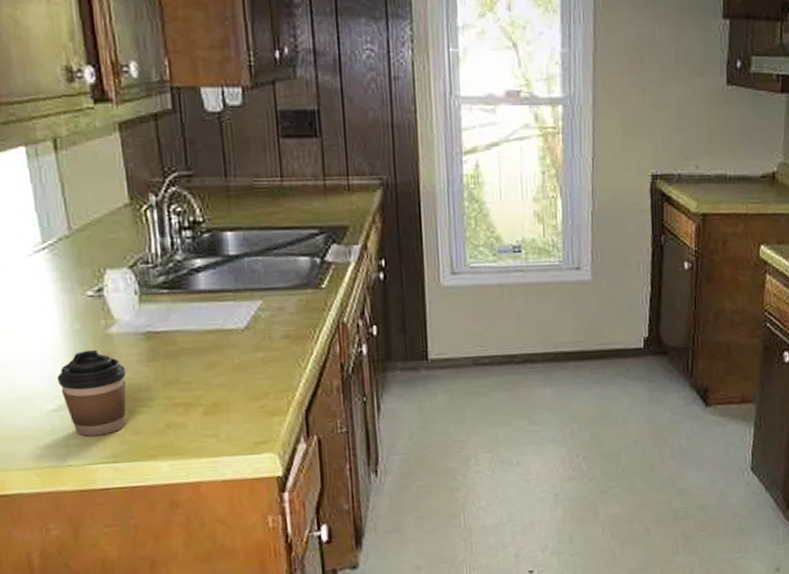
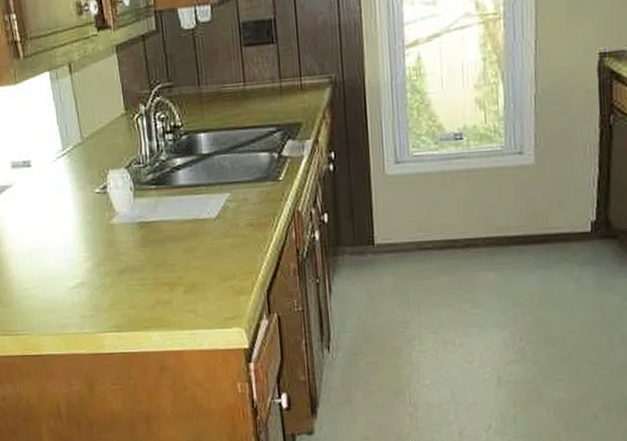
coffee cup: present [56,349,127,437] -> none [75,237,126,309]

